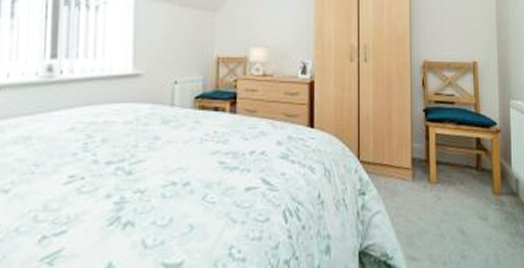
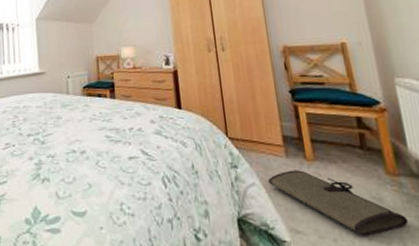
tool roll: none [394,194,504,256] -> present [269,170,409,236]

